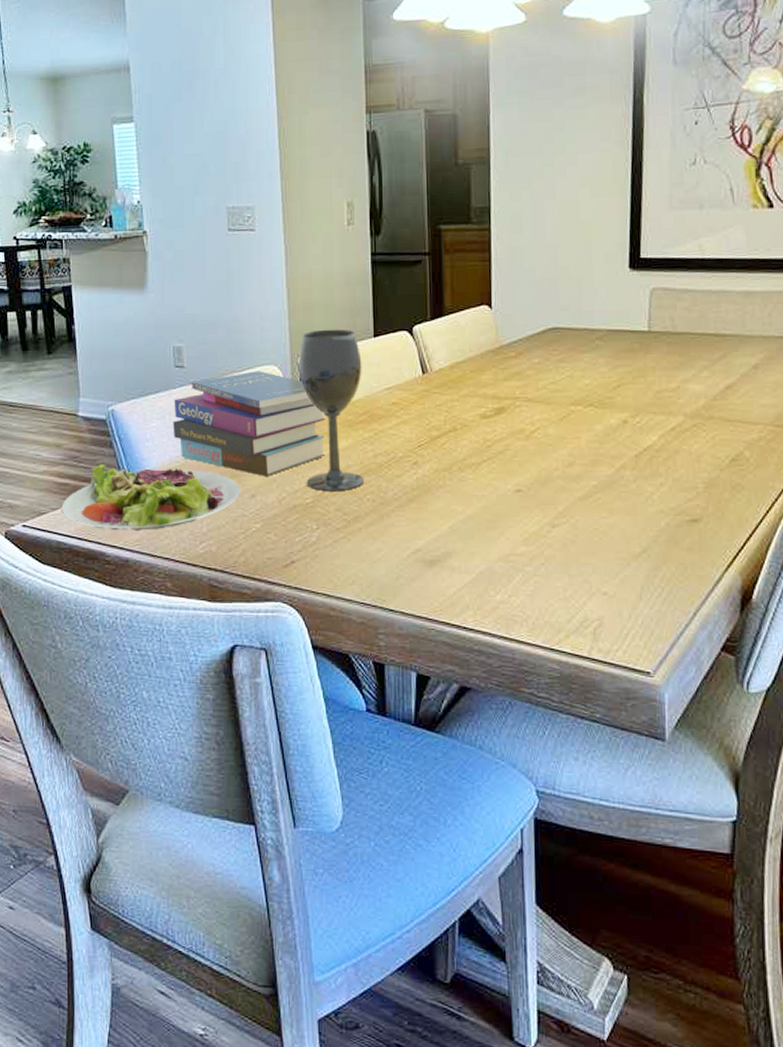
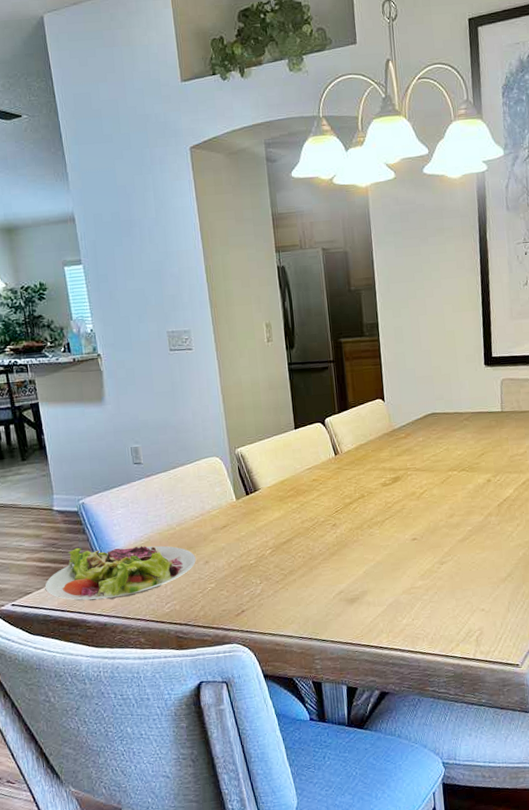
books: present [173,371,326,476] -> none [135,462,263,546]
wine glass: present [298,329,365,491] -> none [235,424,296,553]

